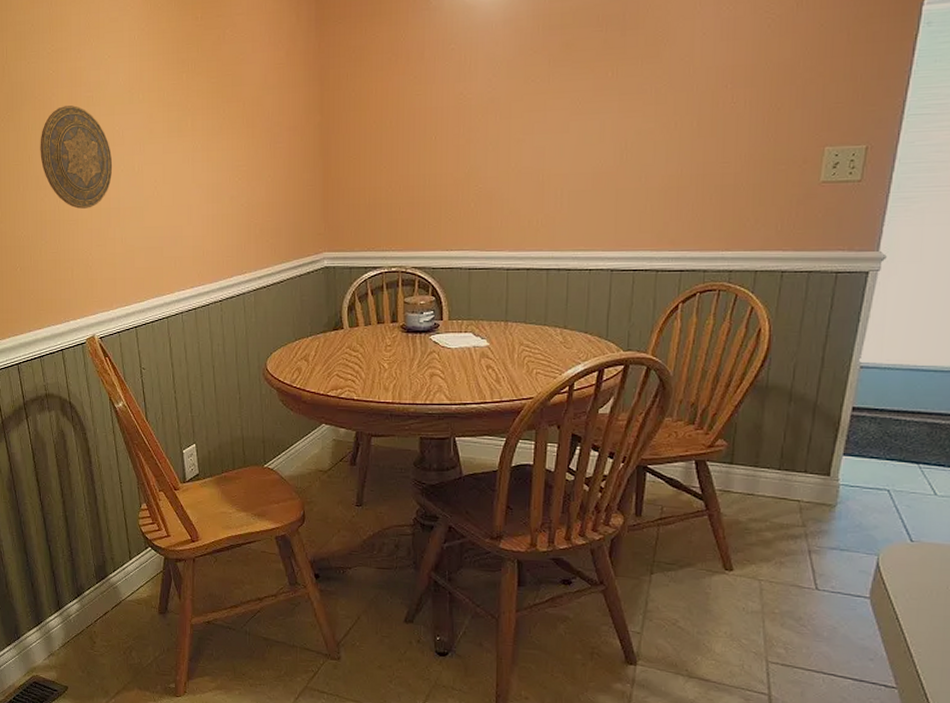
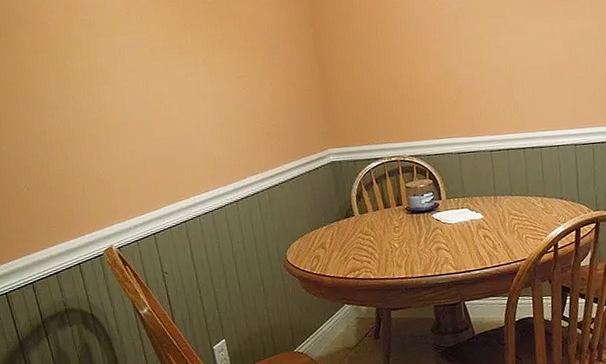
decorative plate: present [40,105,113,209] -> none [38,29,117,126]

